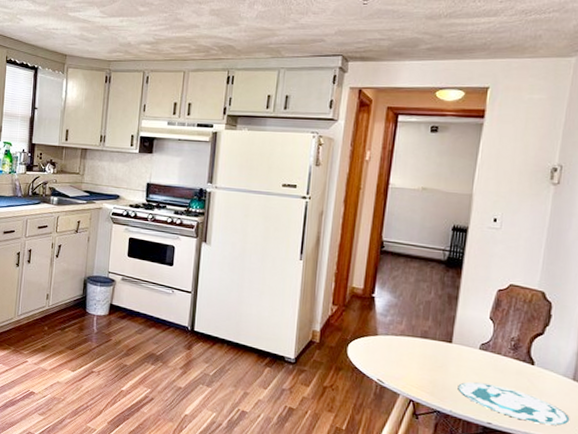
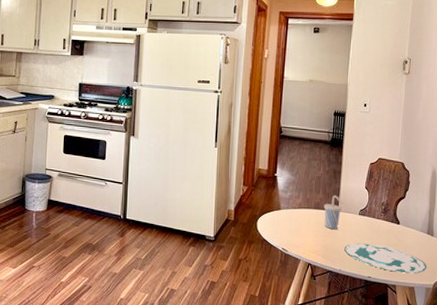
cup: none [432,324,459,363] -> present [323,195,343,229]

